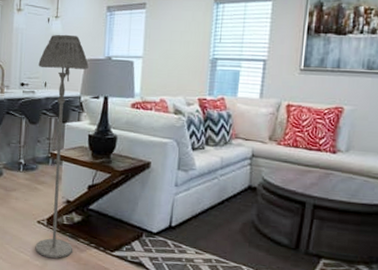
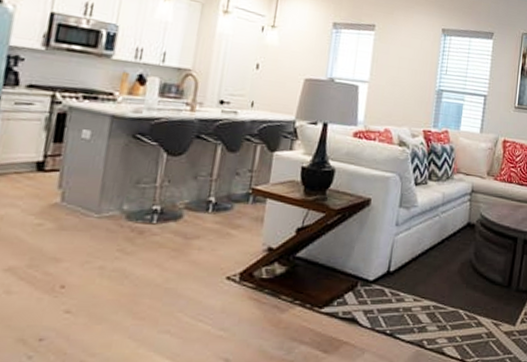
floor lamp: present [35,34,89,259] -> none [220,46,308,325]

